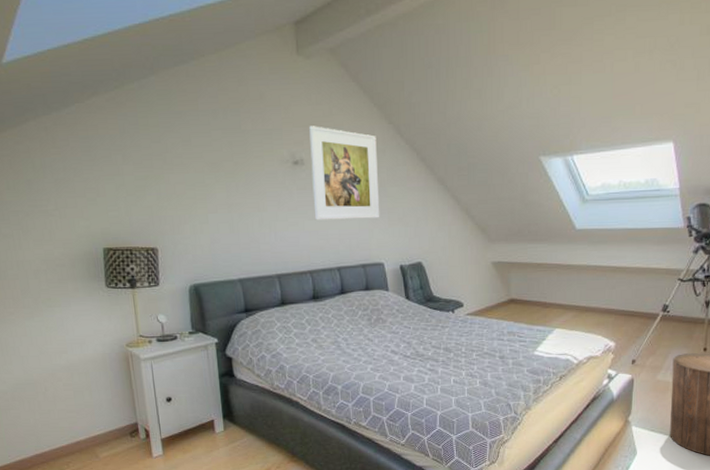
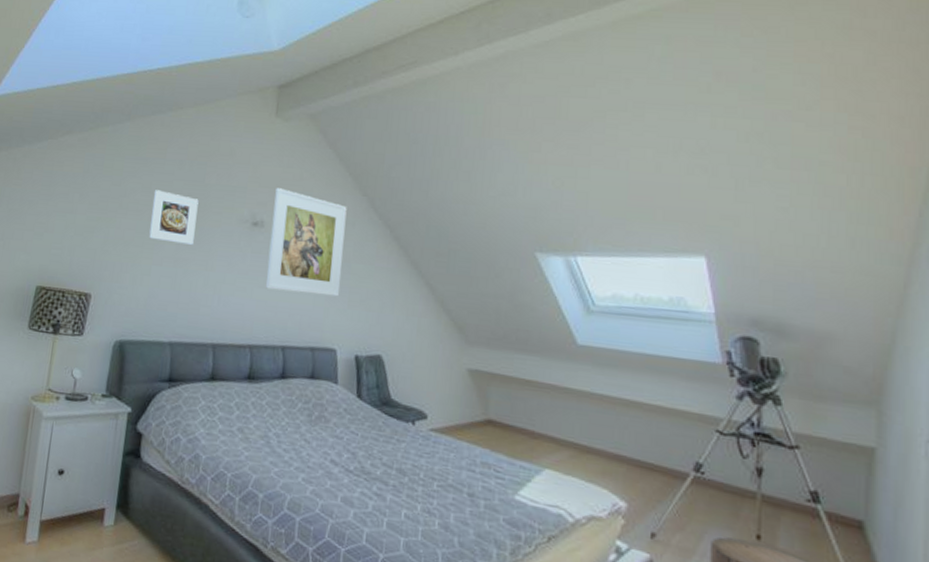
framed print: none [194,142,242,191] -> present [149,190,199,246]

